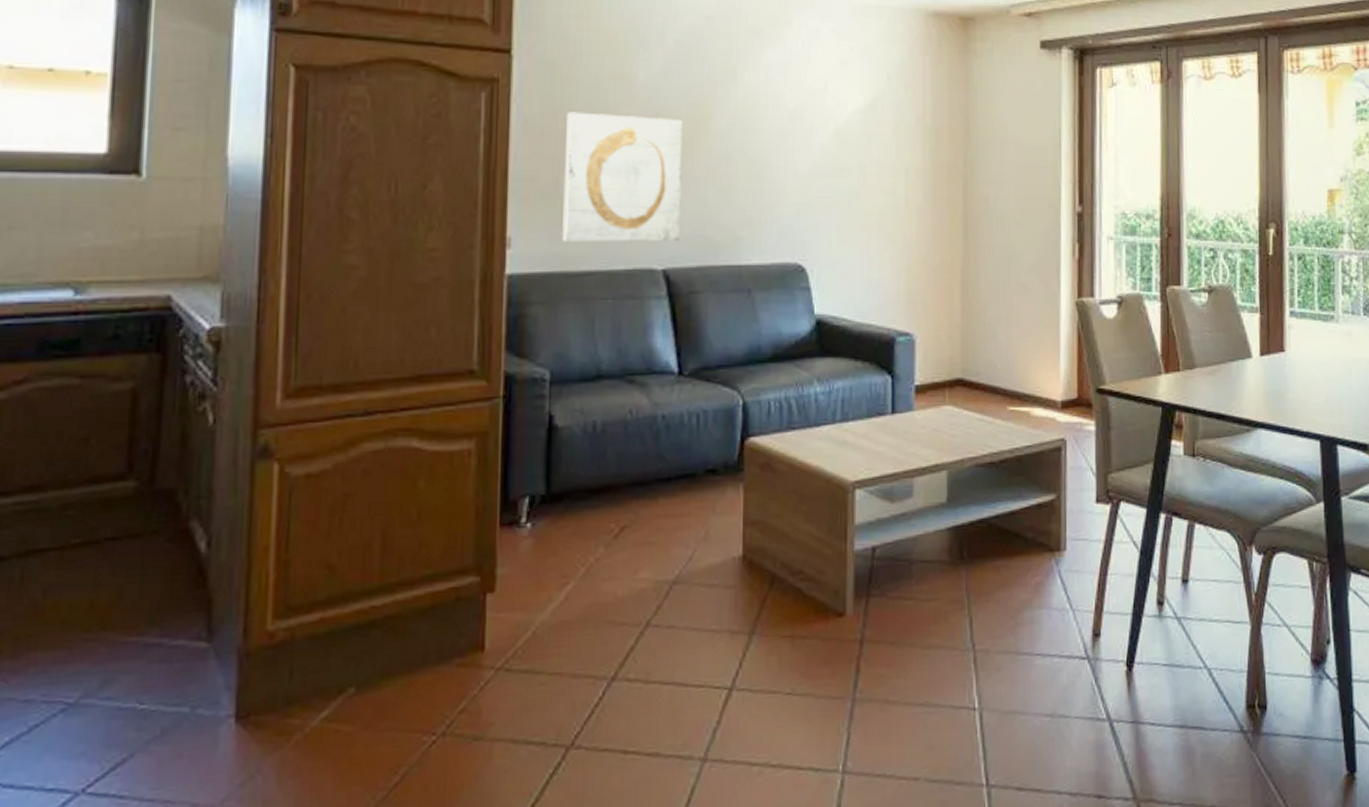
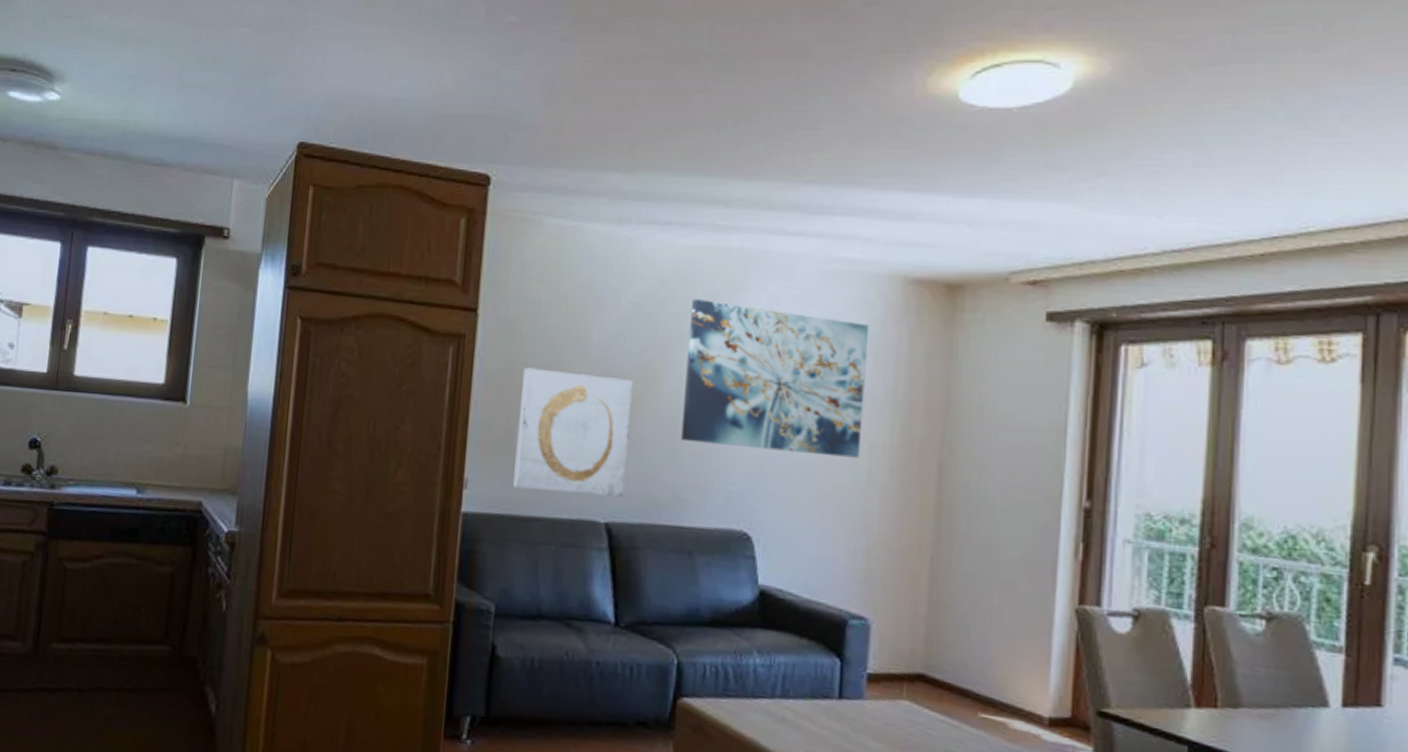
wall art: none [733,35,899,183] -> present [680,299,870,458]

